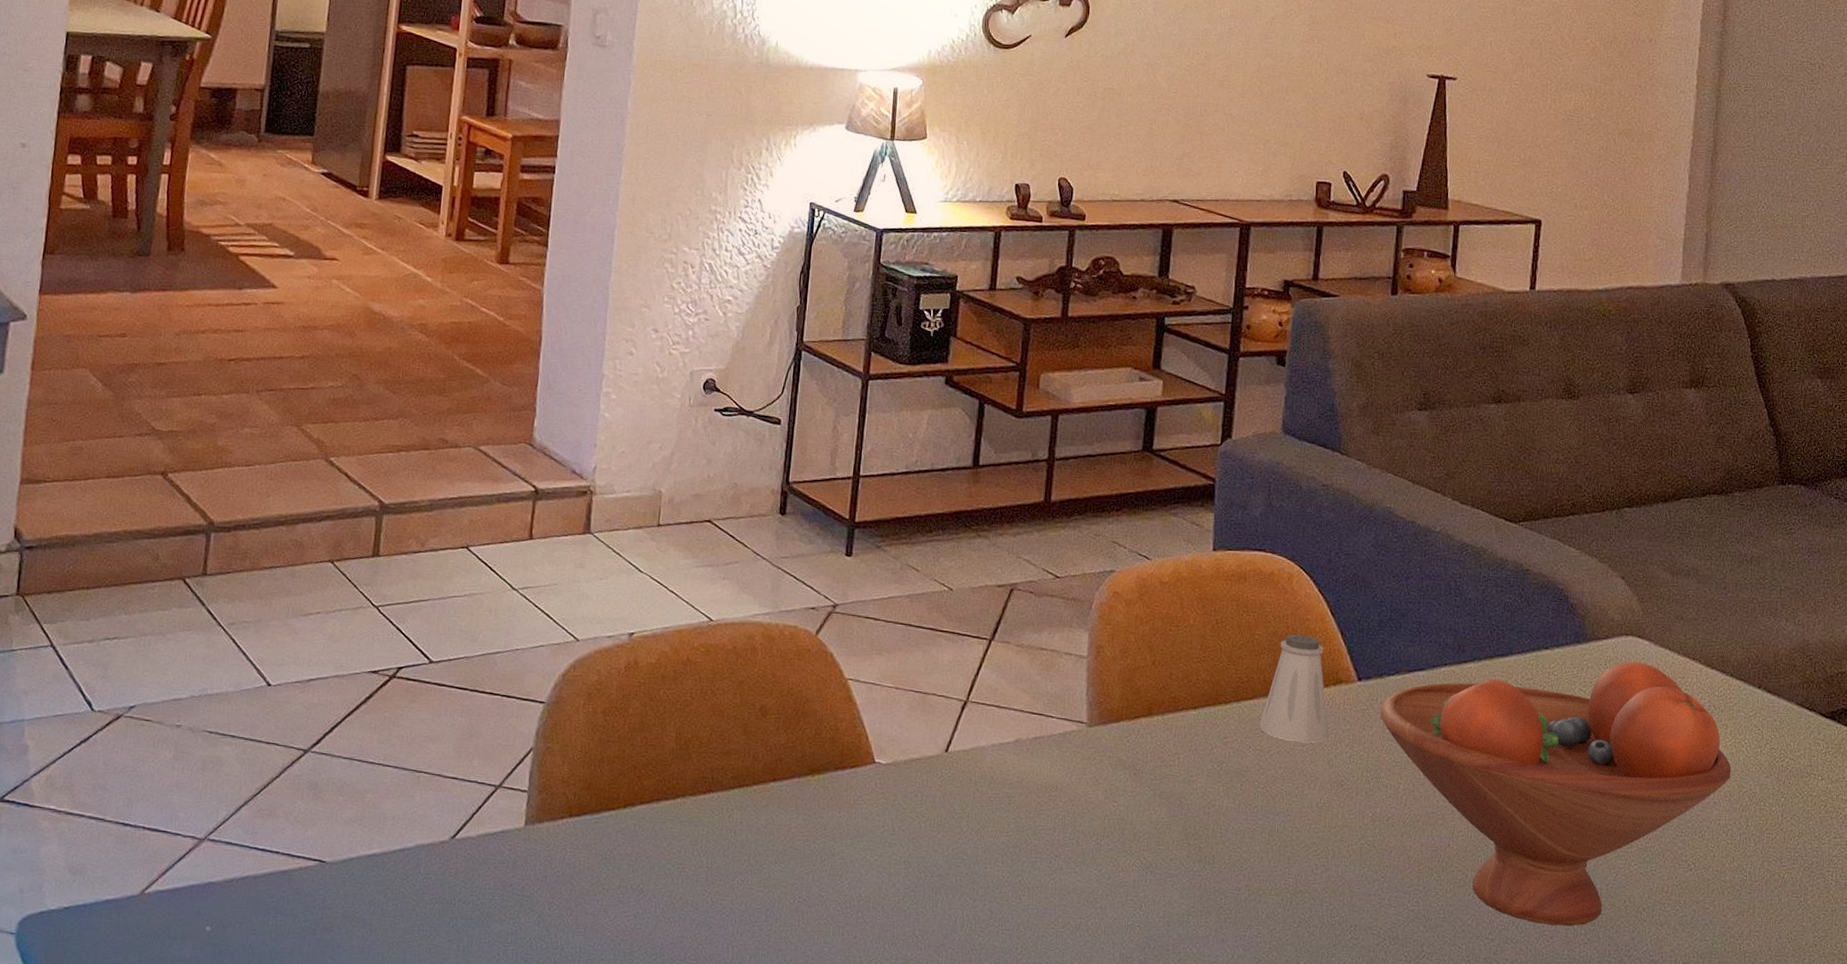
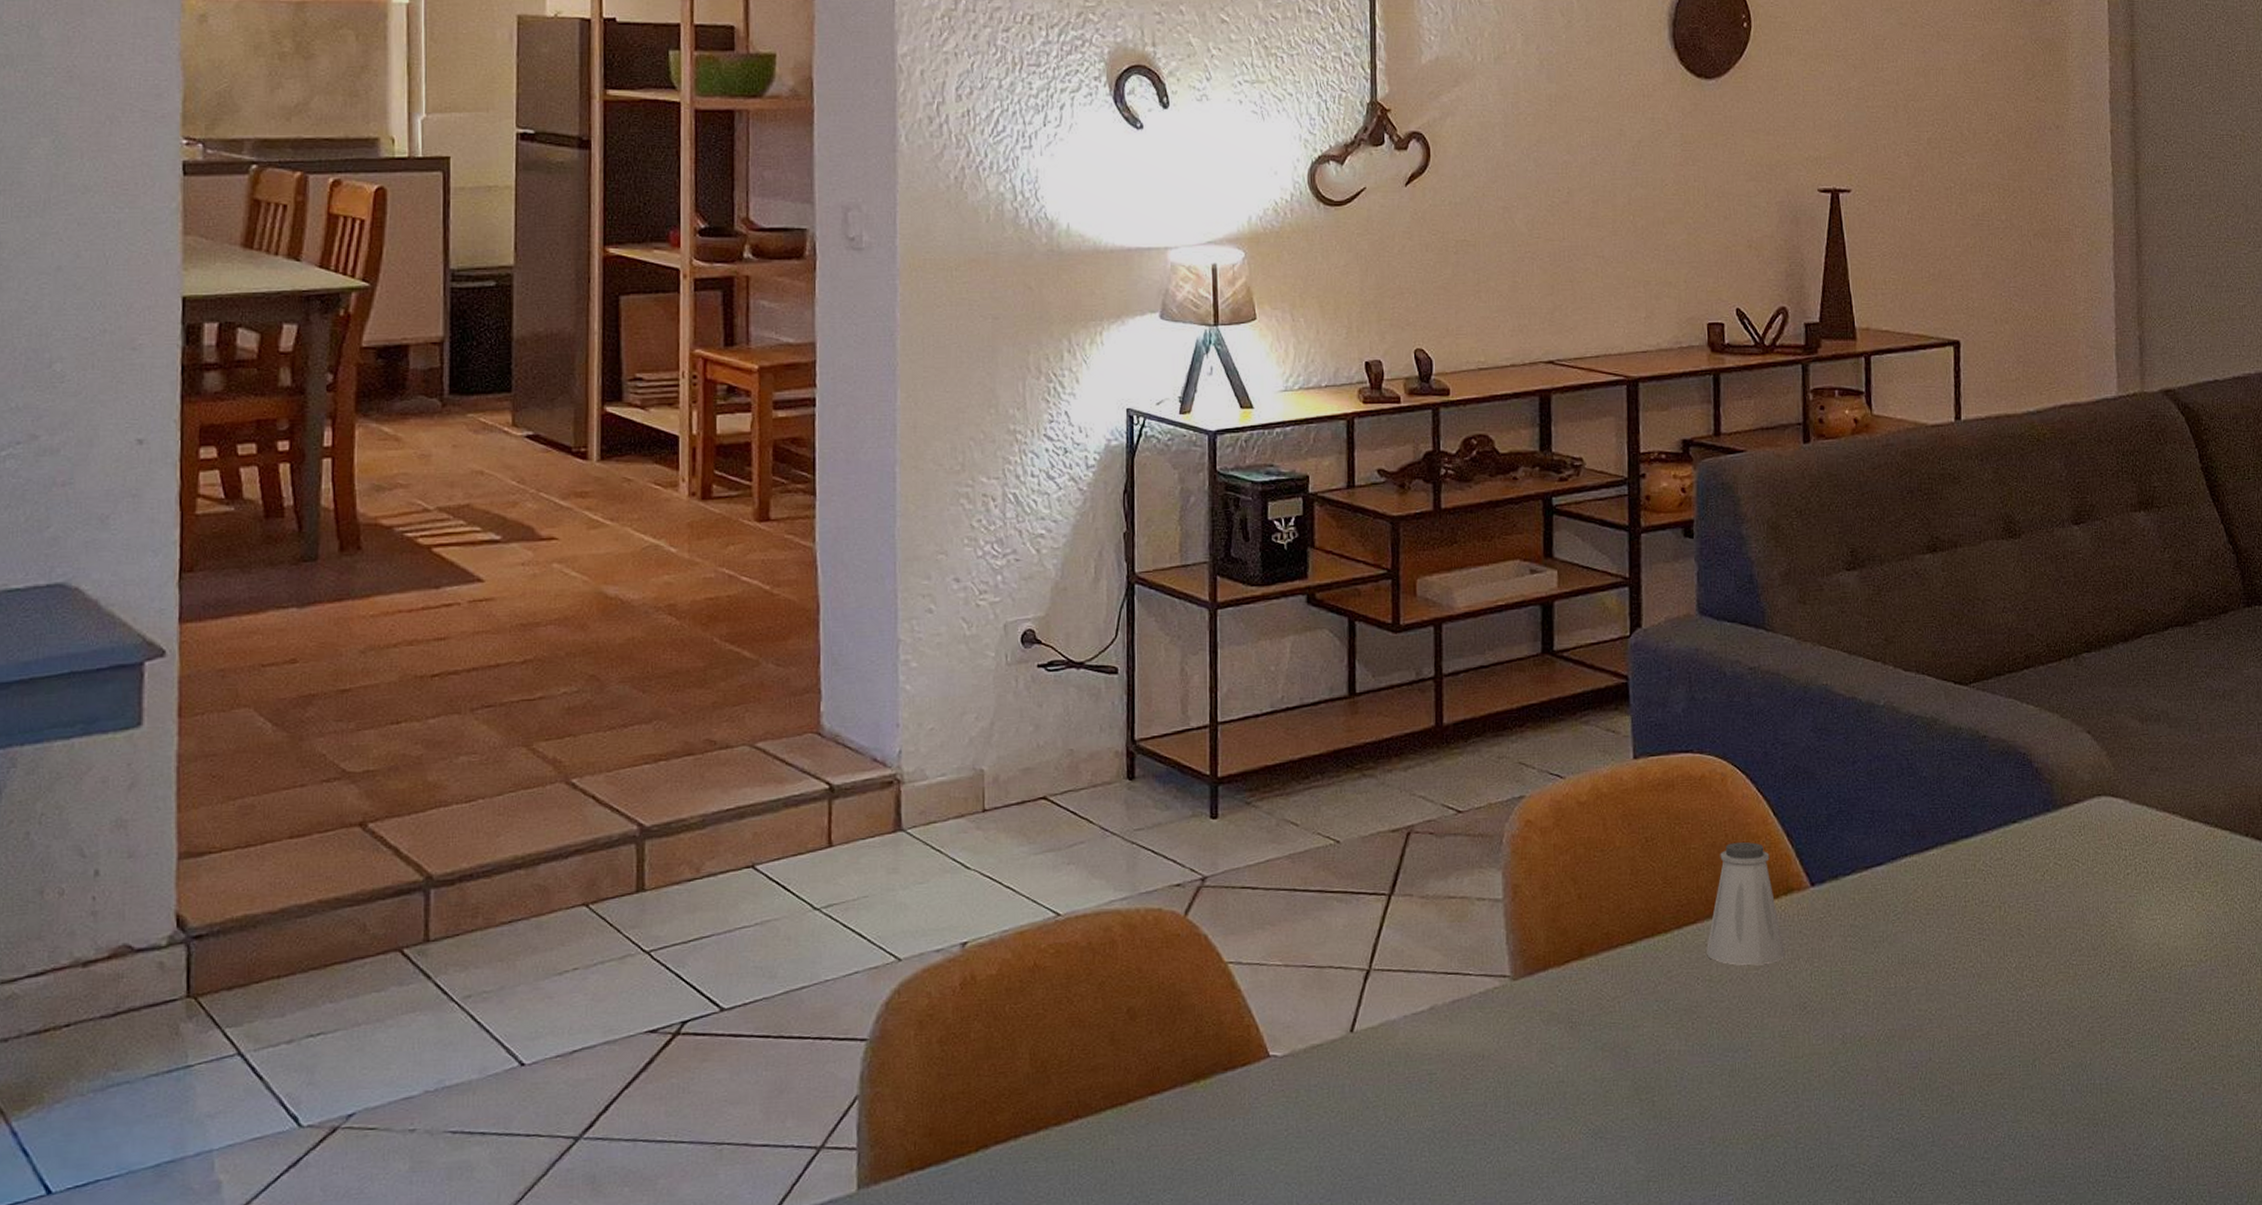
fruit bowl: present [1380,661,1732,927] -> none [1839,824,2227,1134]

